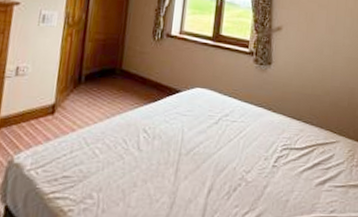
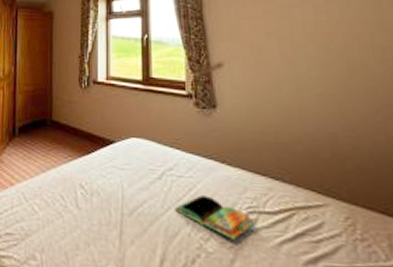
book: none [226,137,288,170] -> present [175,195,257,240]

